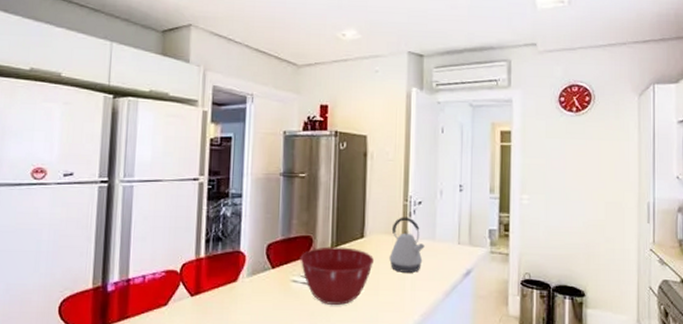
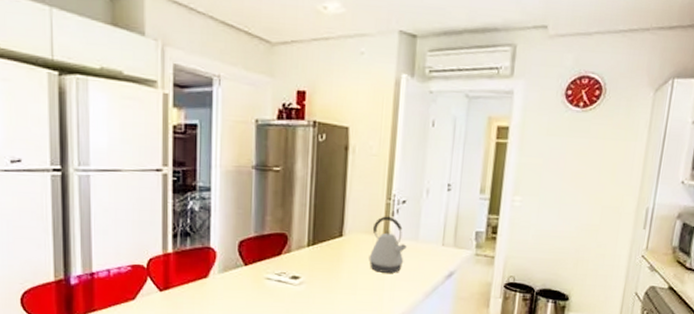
mixing bowl: present [300,247,375,306] -> none [274,245,353,304]

